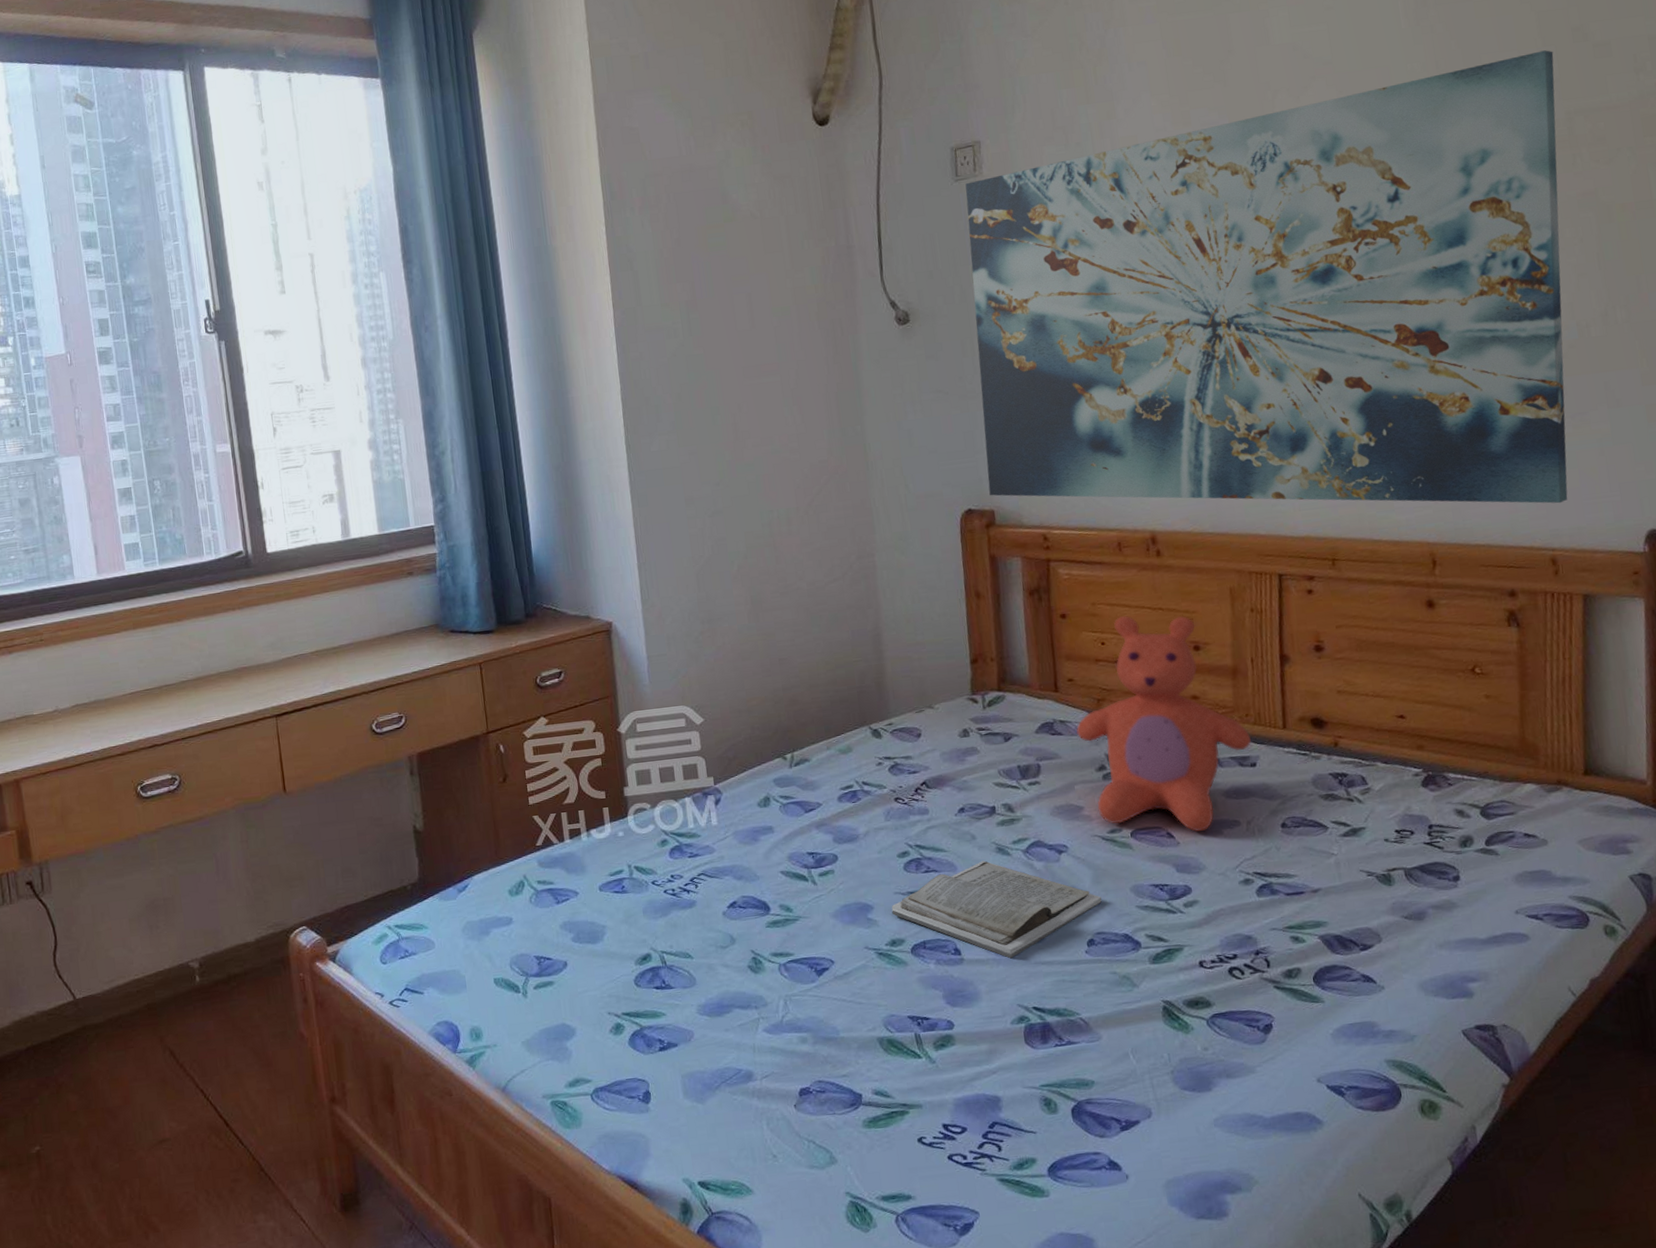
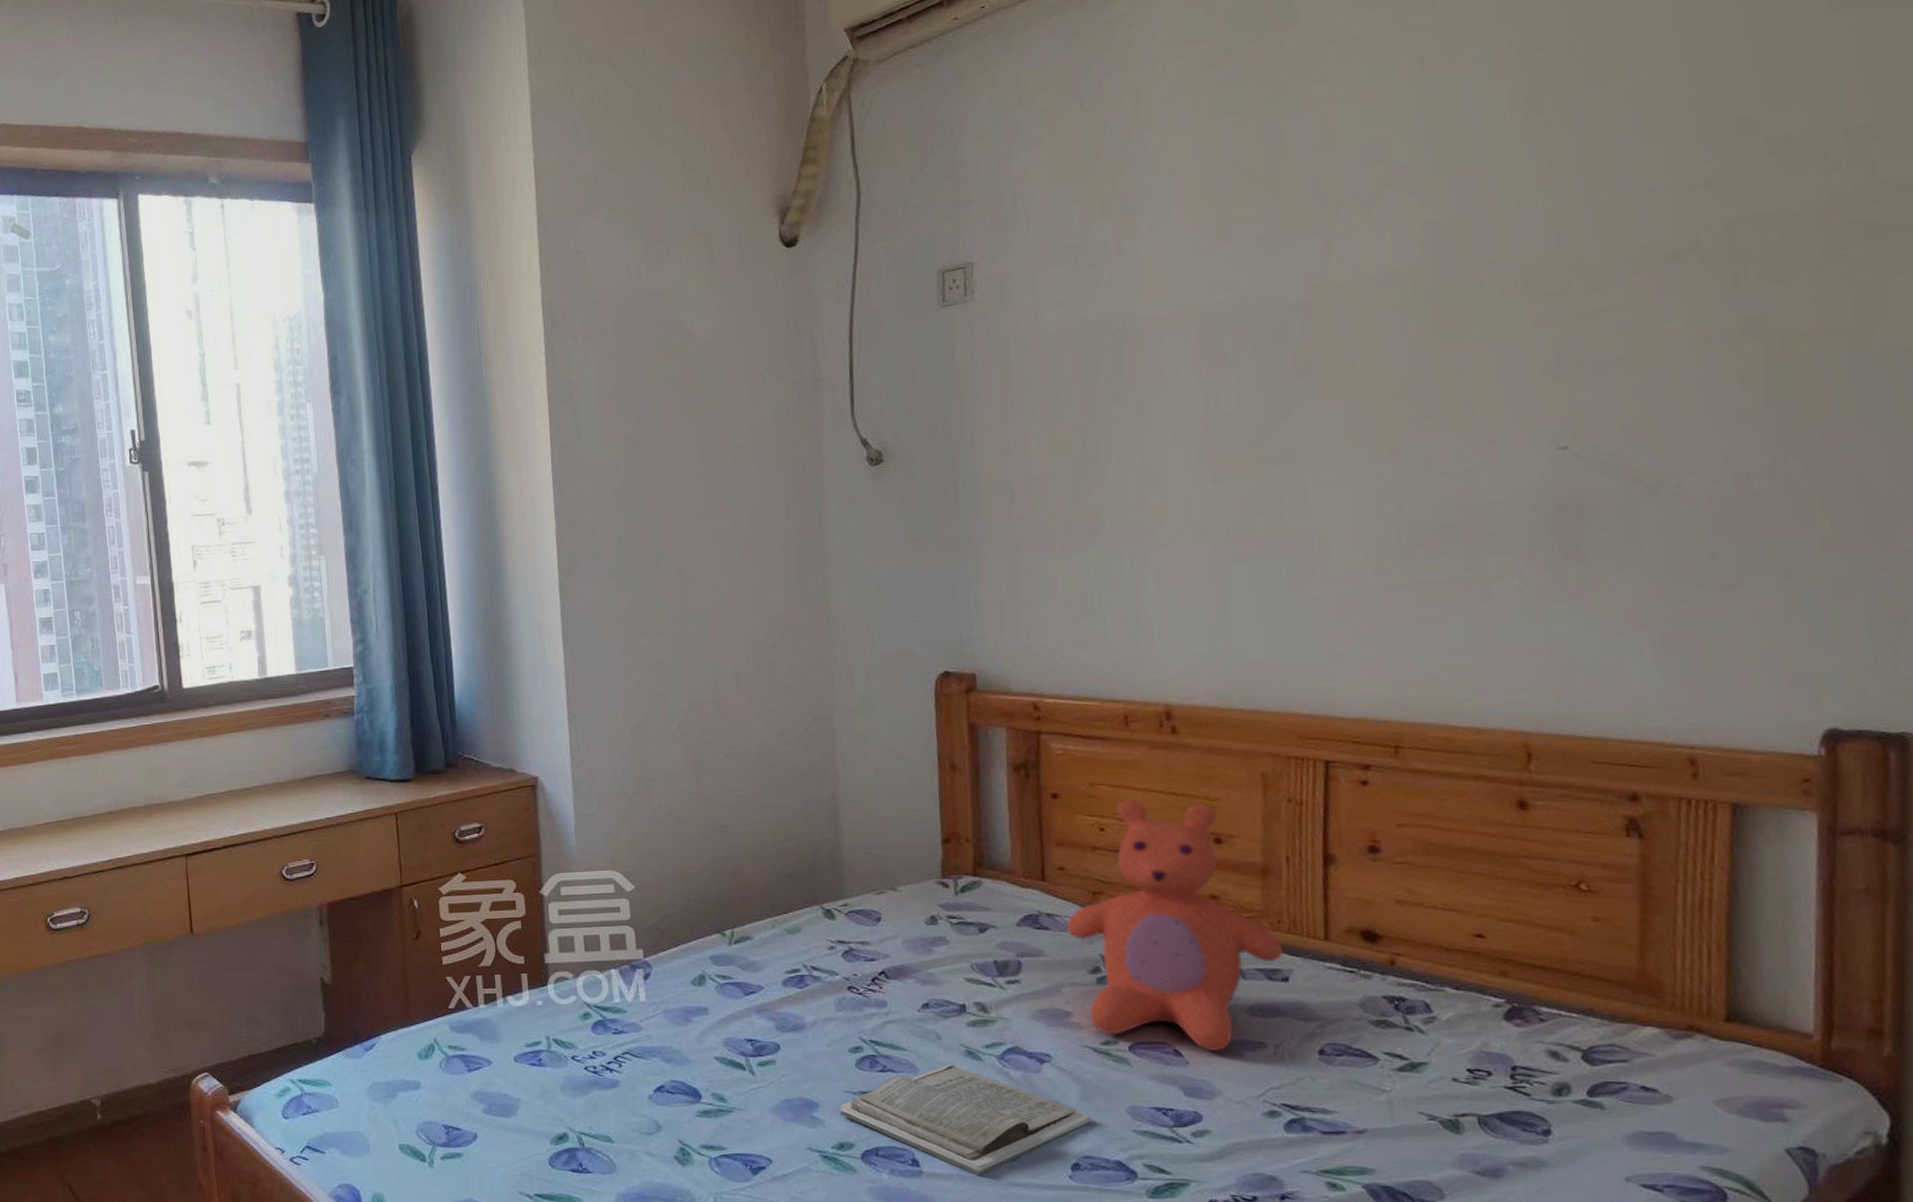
wall art: present [965,50,1568,504] -> none [953,147,1714,692]

